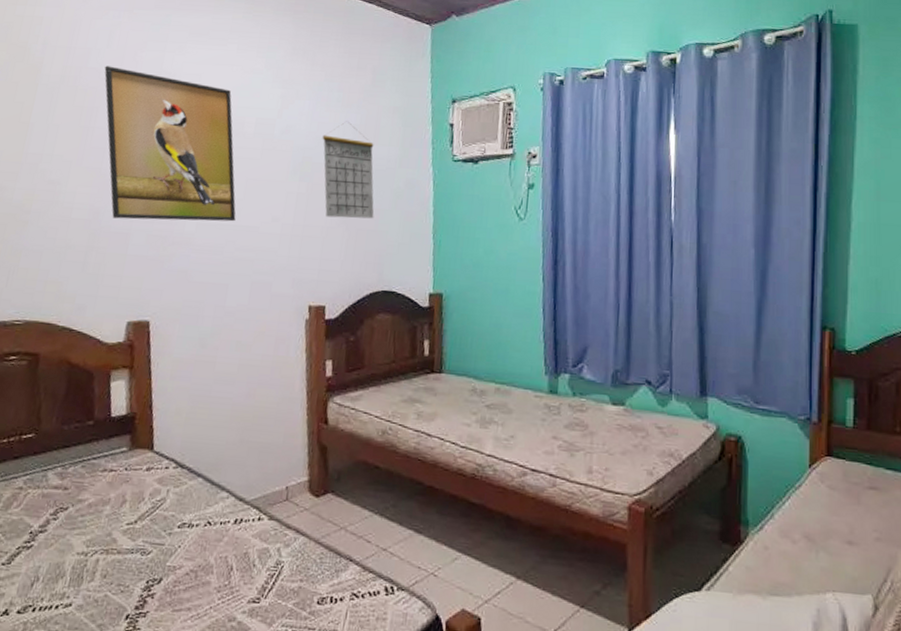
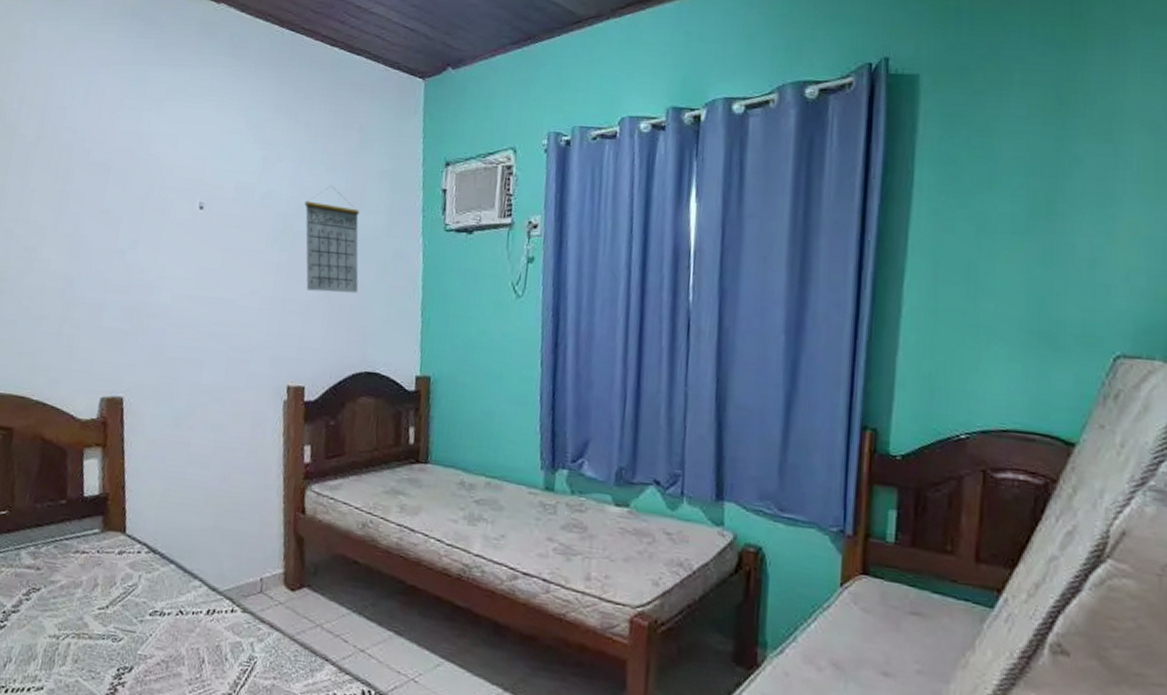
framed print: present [104,66,236,222] -> none [80,125,213,294]

